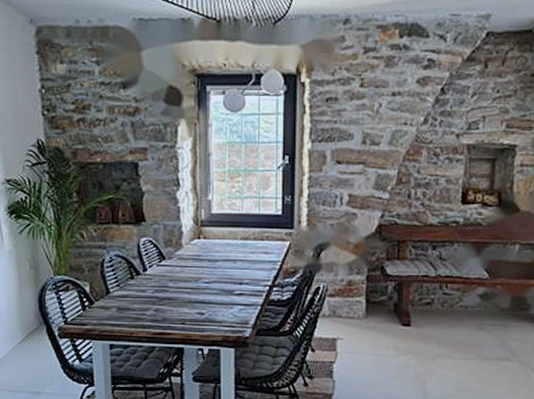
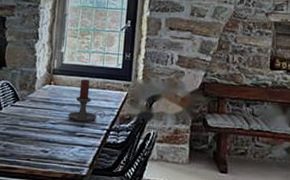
candle holder: none [223,229,266,279] -> present [68,79,105,122]

